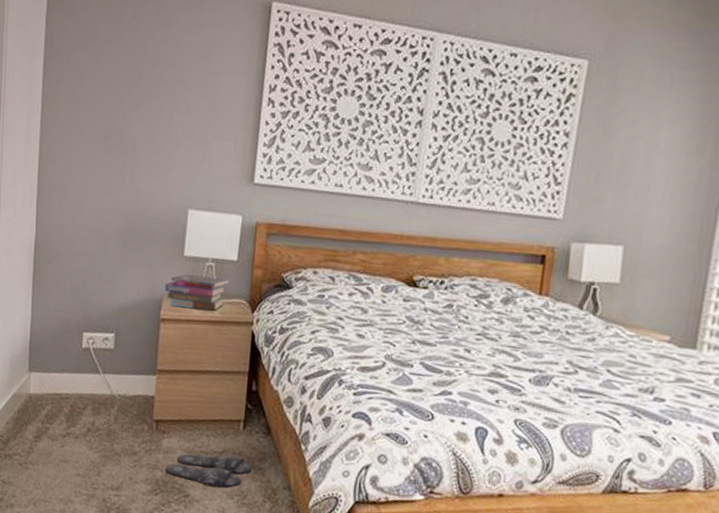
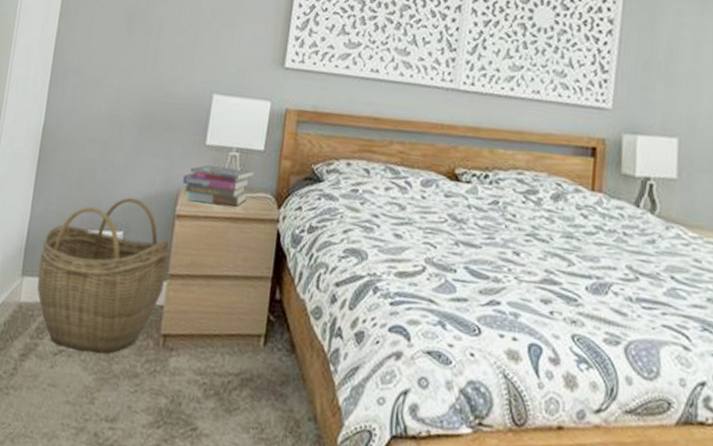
woven basket: none [42,304,156,436] -> present [37,198,170,354]
slippers: present [166,453,251,488] -> none [171,375,272,419]

